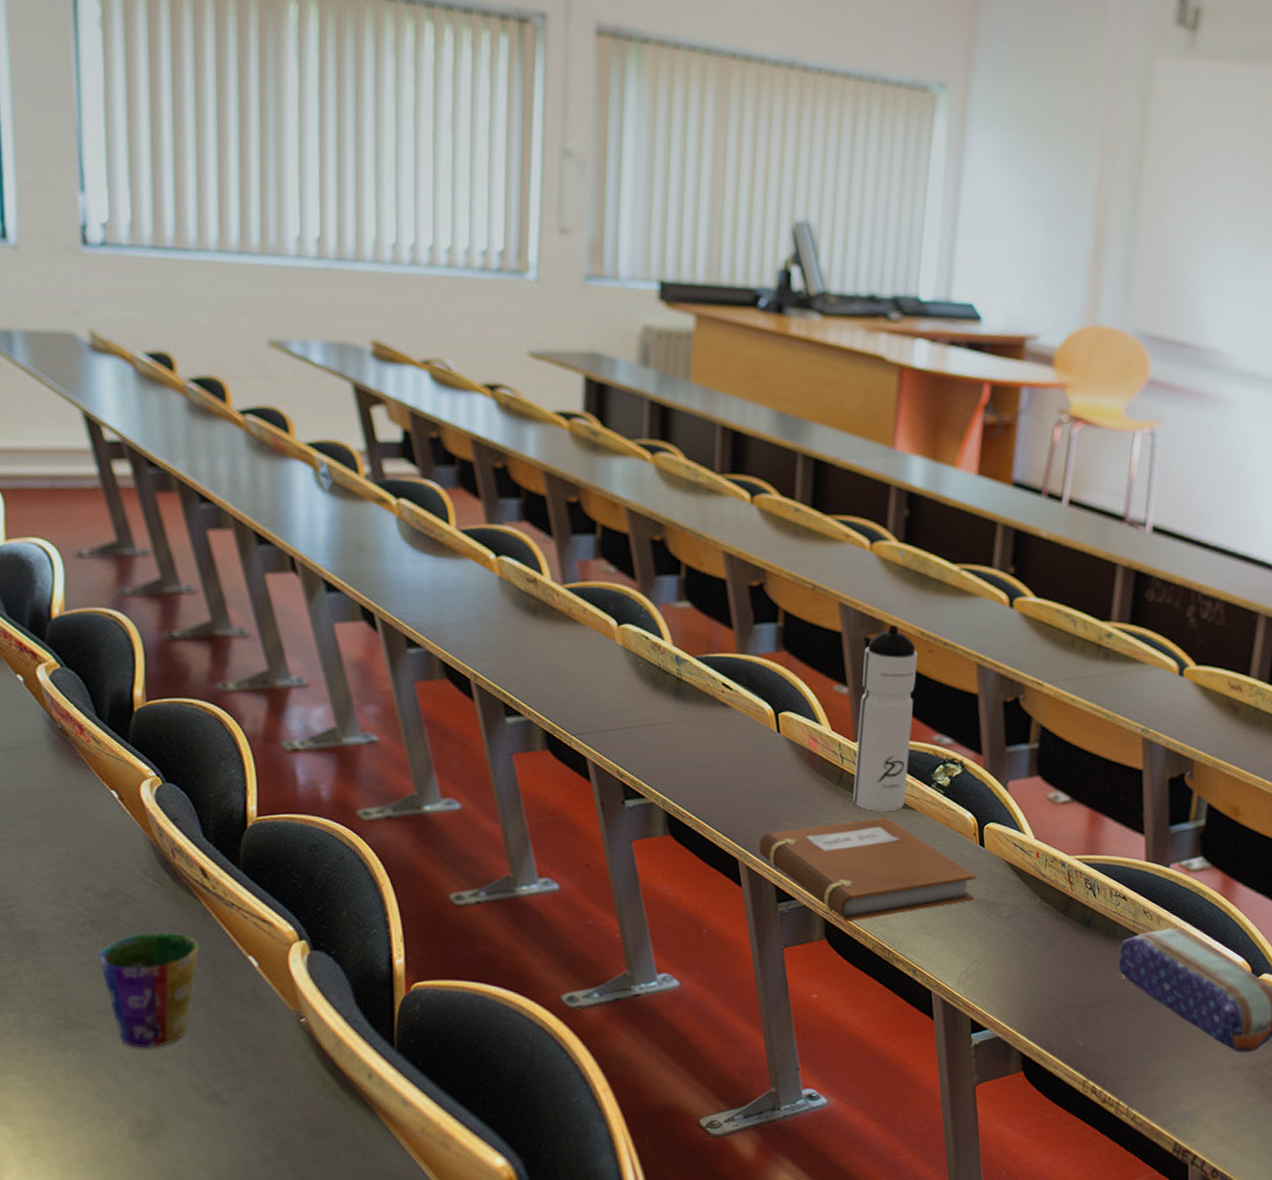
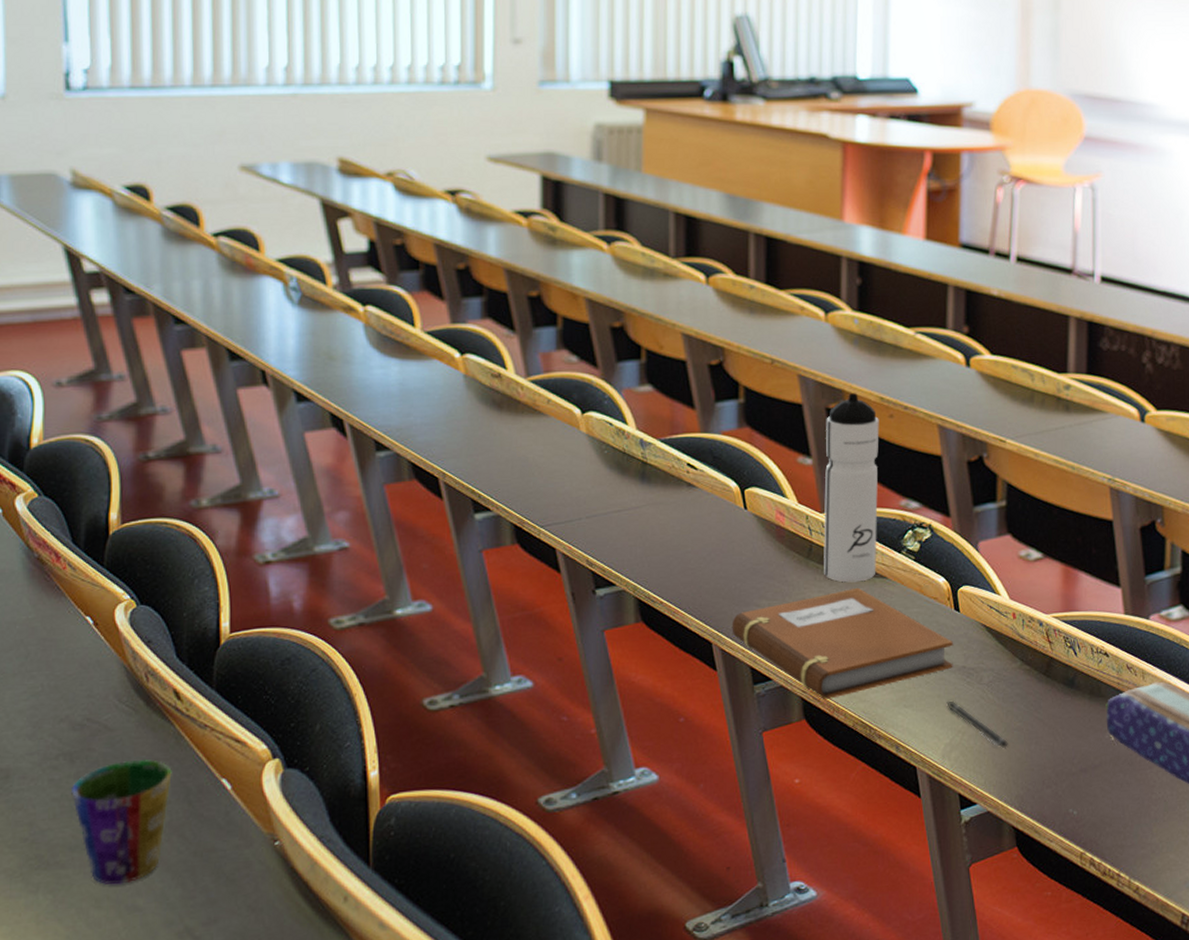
pen: none [965,931,1022,980] -> present [946,700,1008,749]

